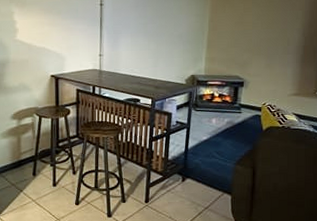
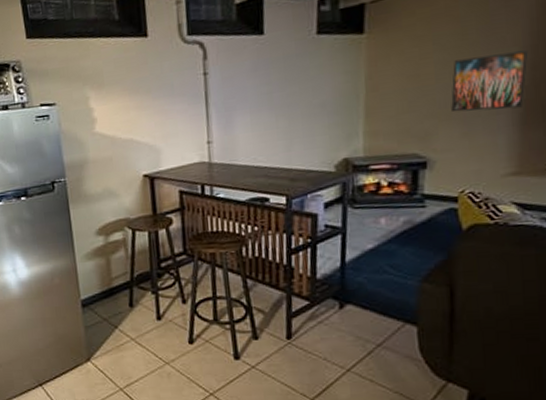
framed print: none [261,14,308,51] -> present [451,50,529,113]

